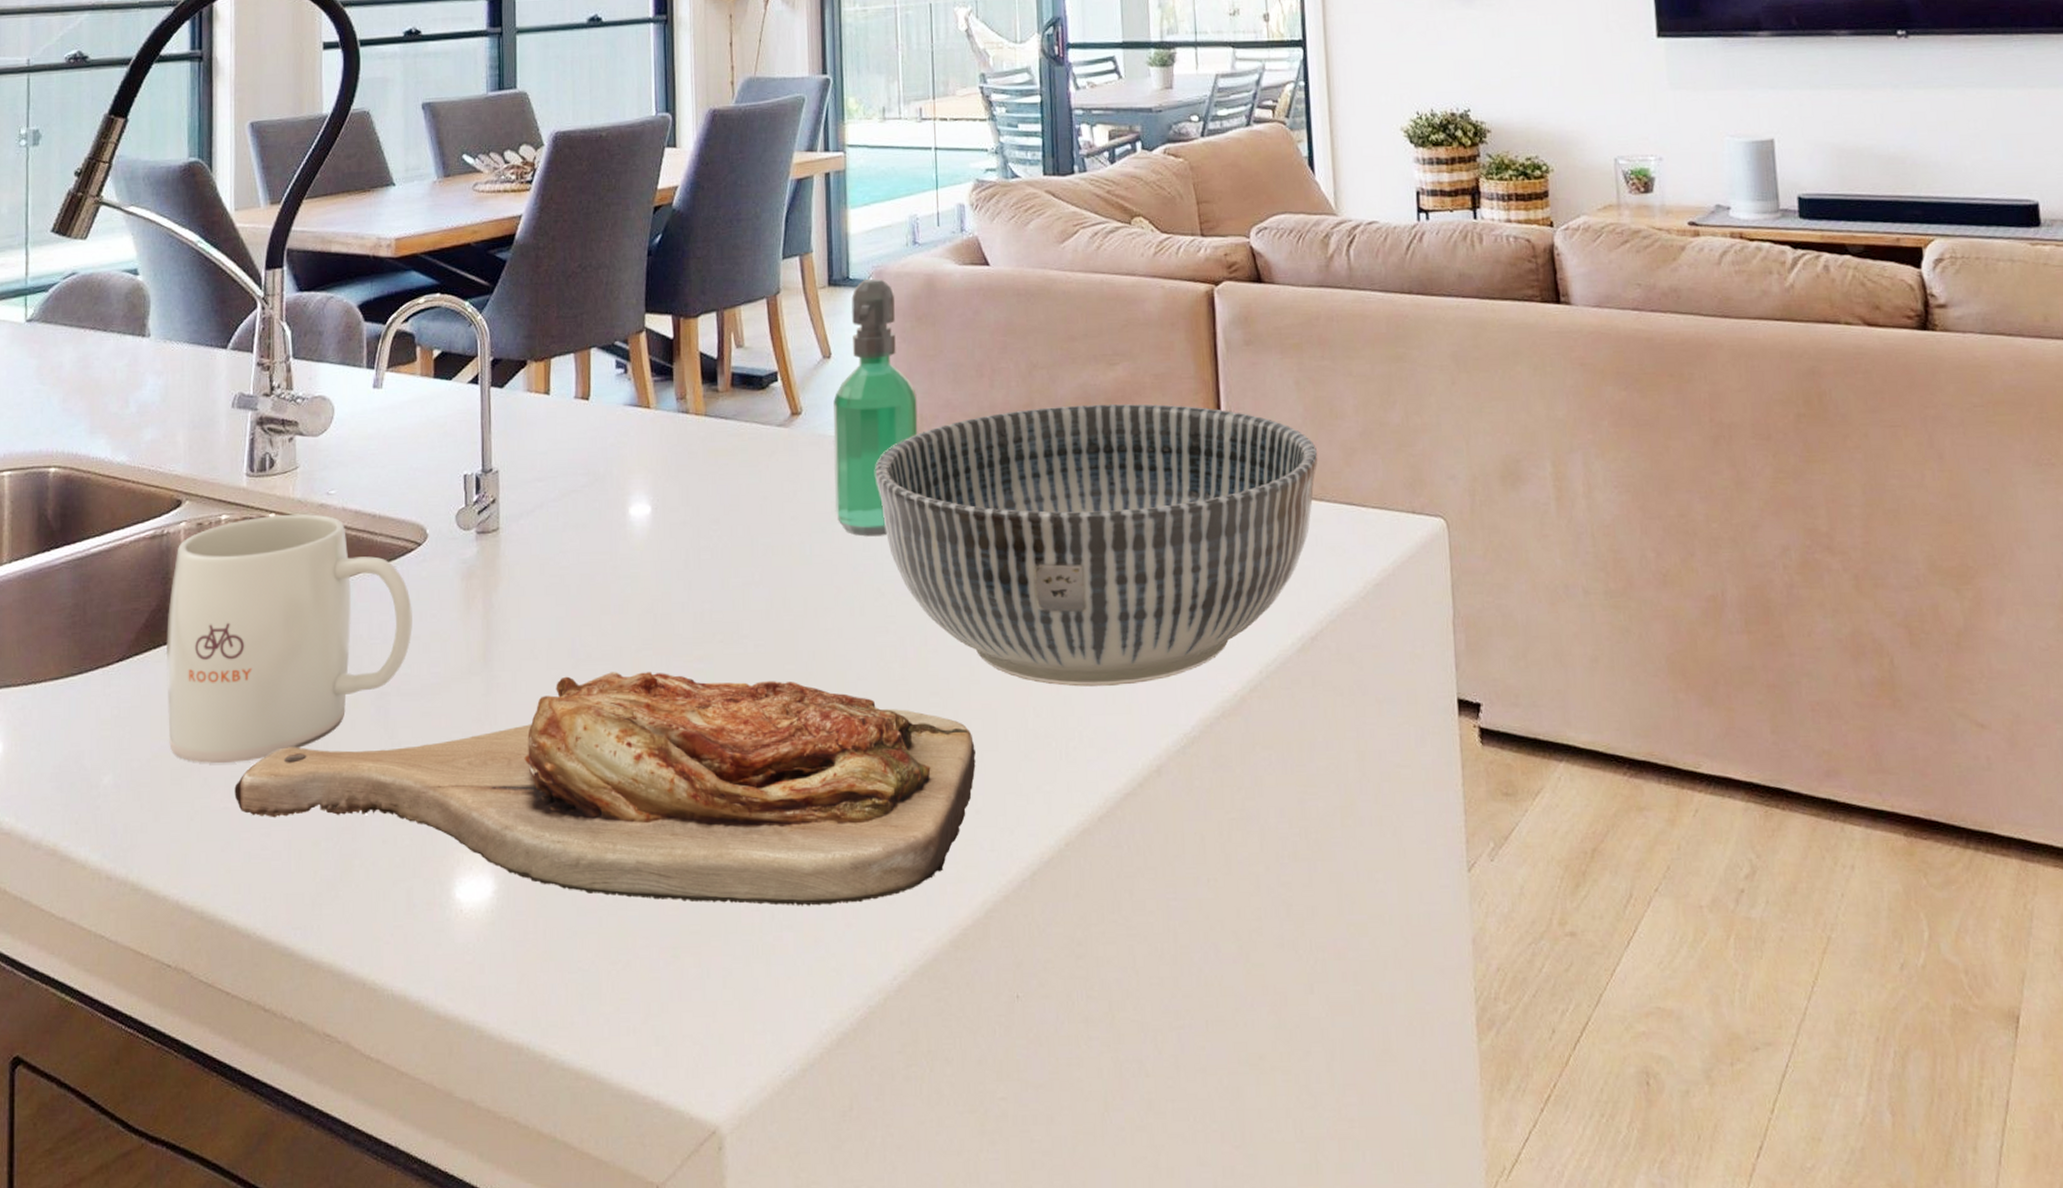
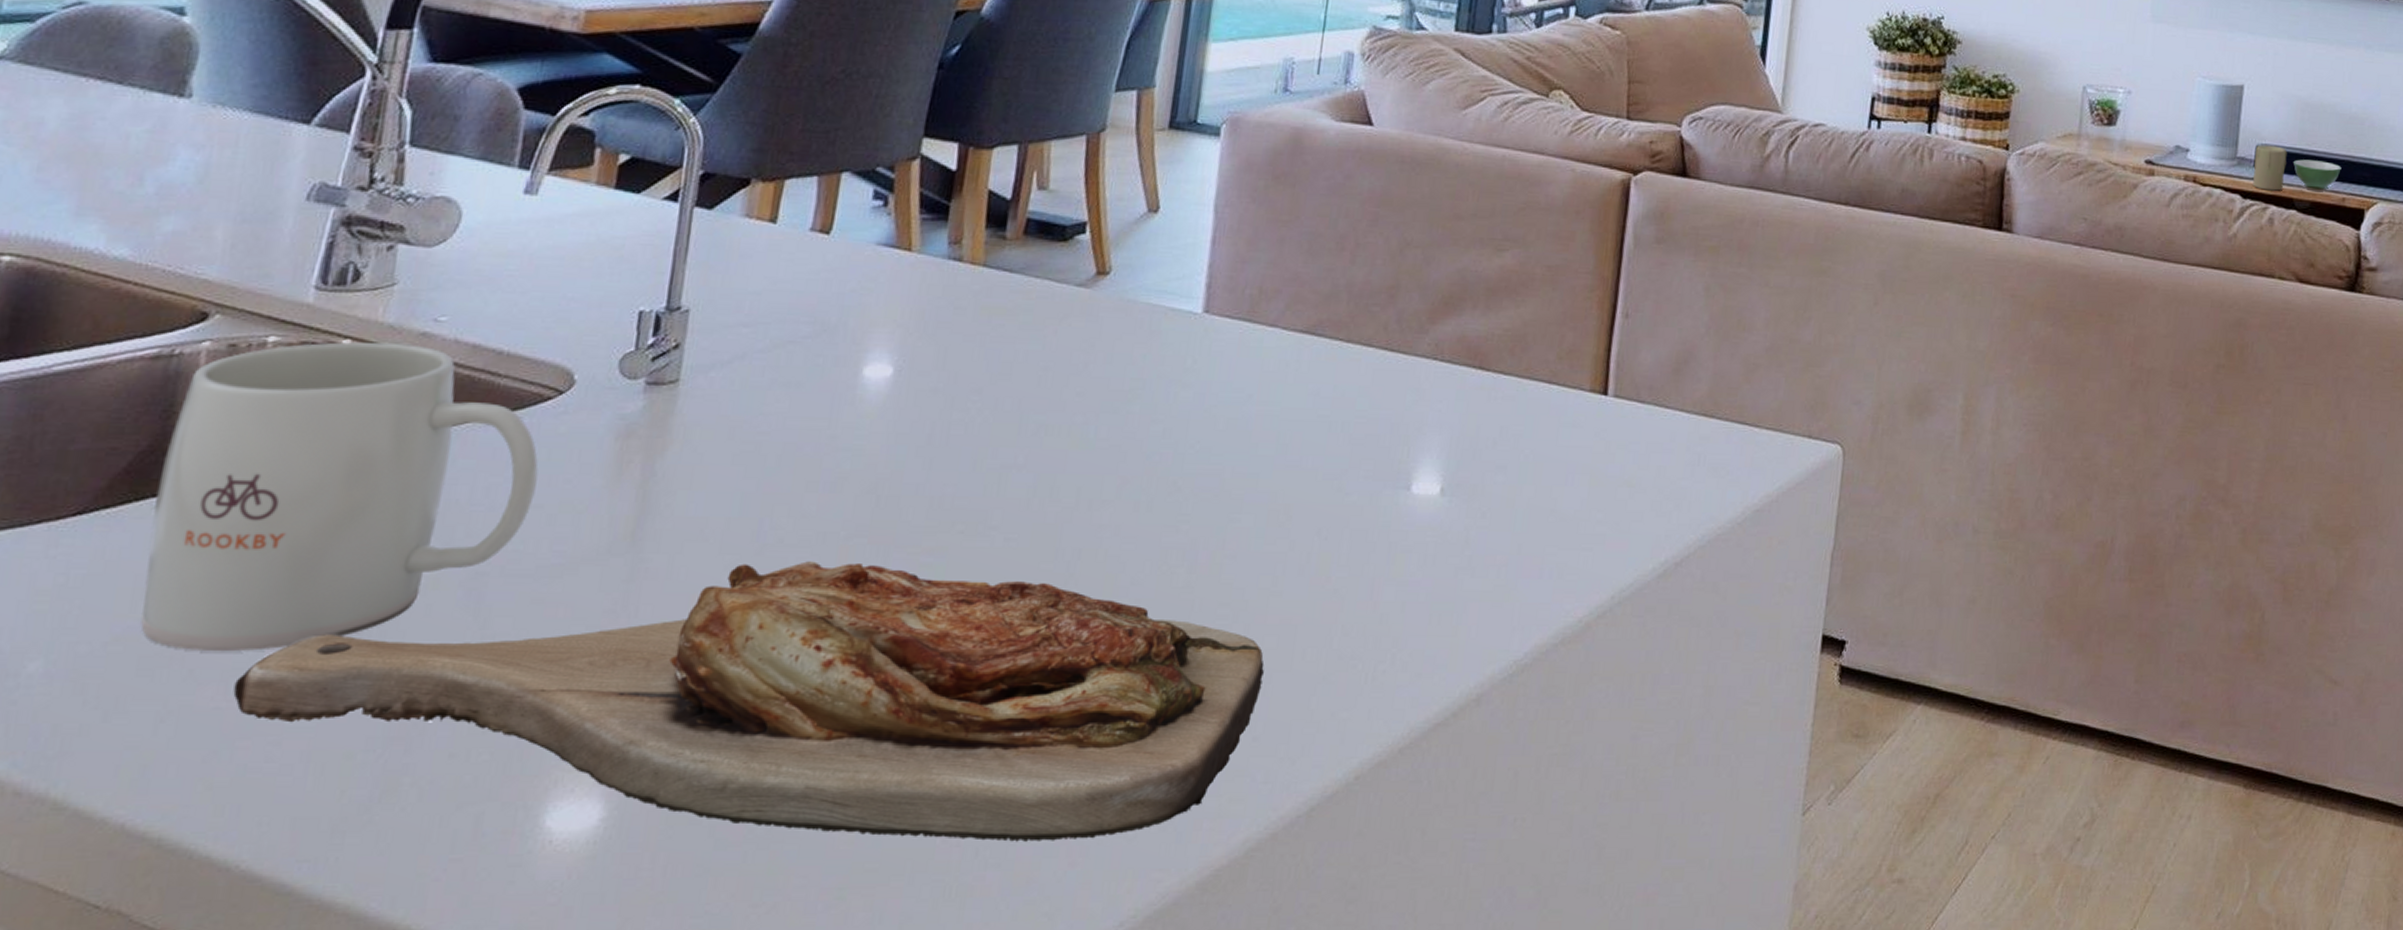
soap dispenser: present [833,278,918,537] -> none [1134,125,1259,422]
bowl: present [875,403,1318,687] -> none [1191,291,1717,605]
candle: none [1797,194,1832,239] -> present [2253,144,2287,191]
bowl: none [1839,204,1890,235] -> present [2293,159,2342,192]

